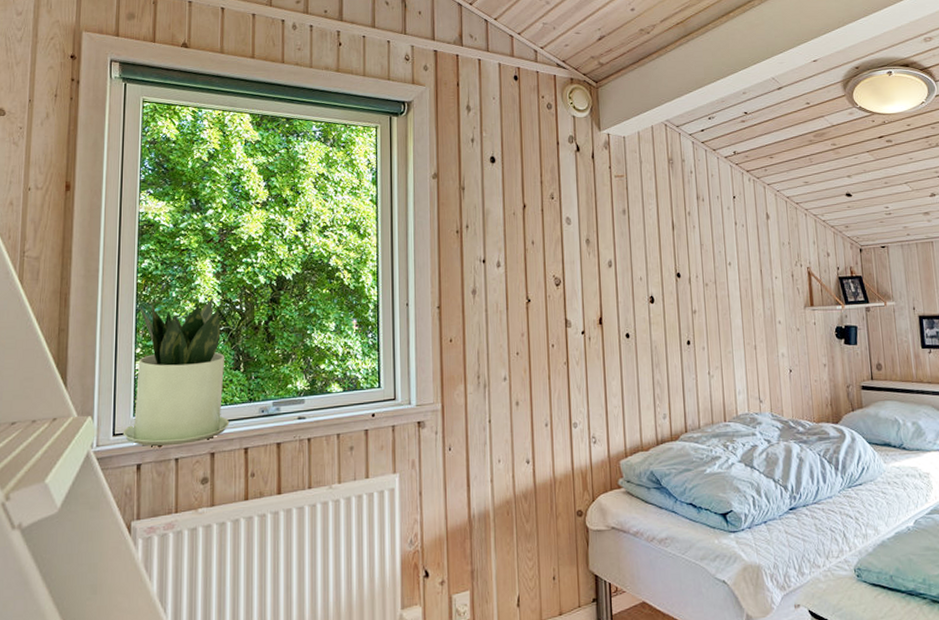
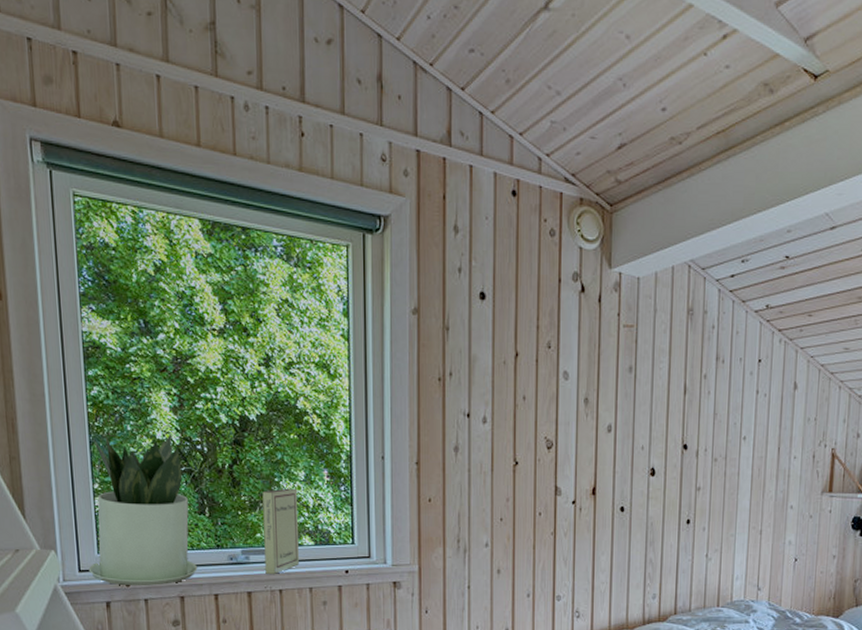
book: none [295,339,328,425] -> present [262,488,299,575]

